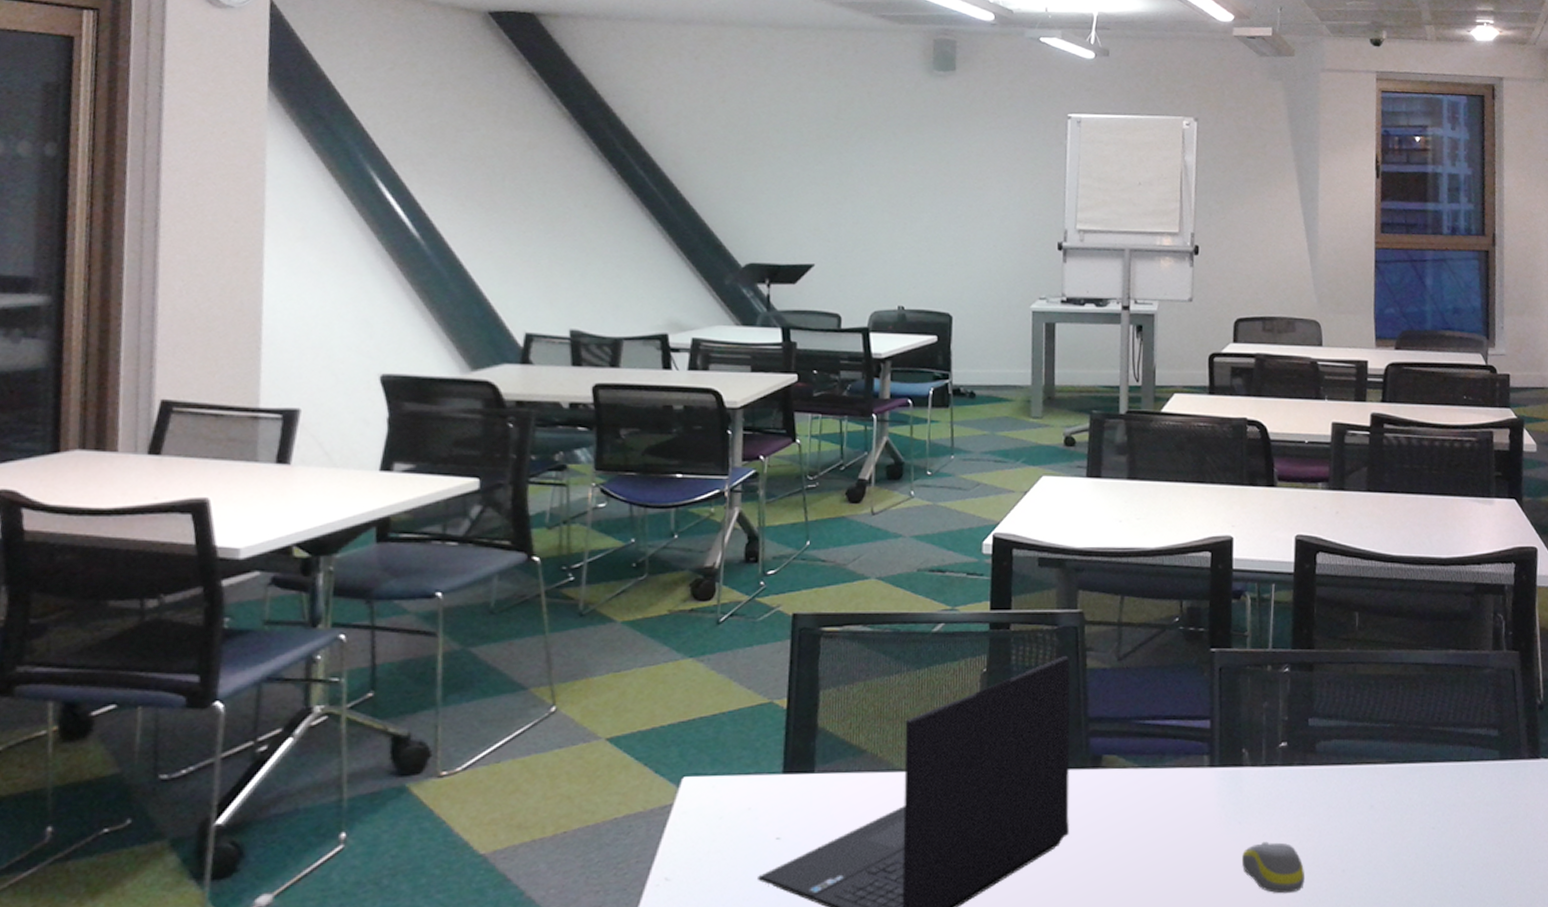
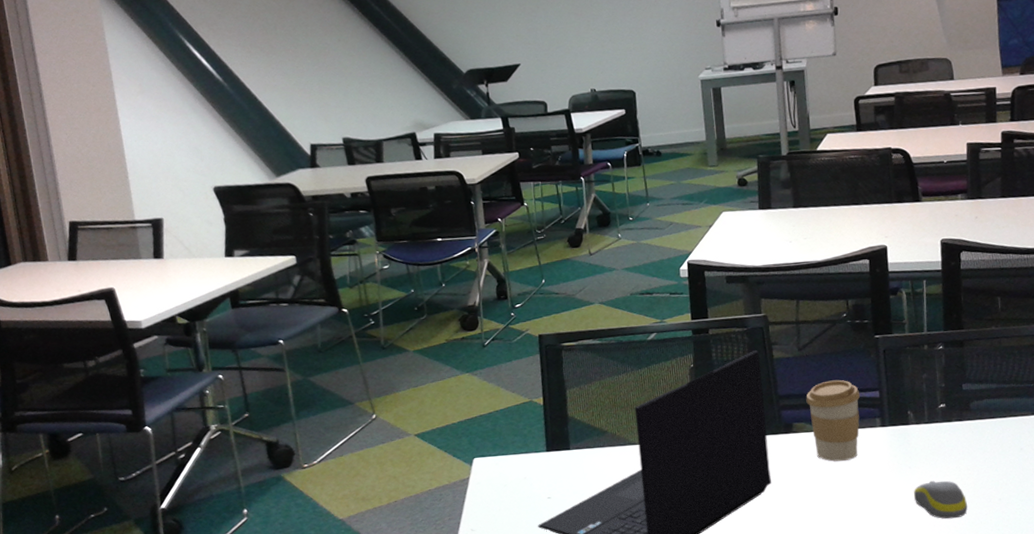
coffee cup: none [1121,702,1188,810] -> present [806,379,861,462]

